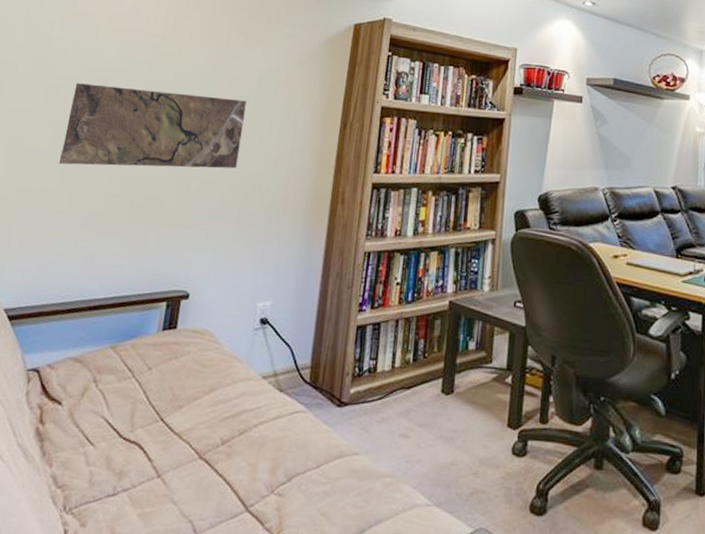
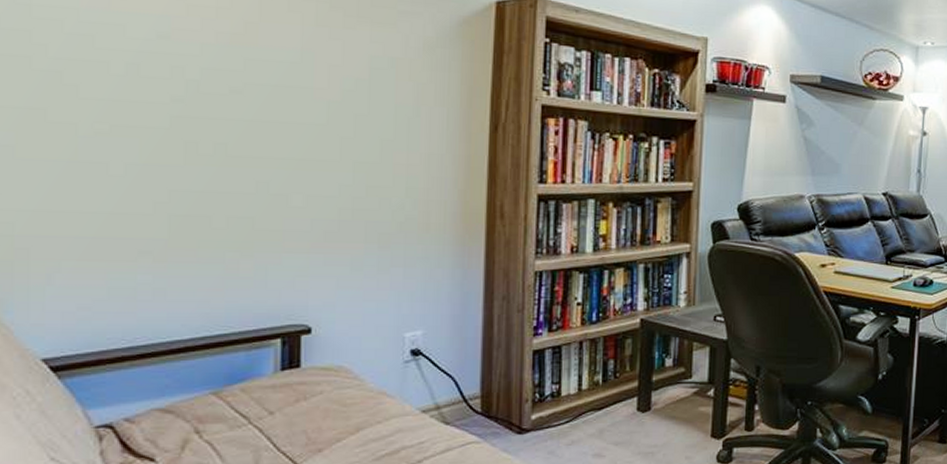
map: present [58,83,247,169] -> none [84,69,356,180]

